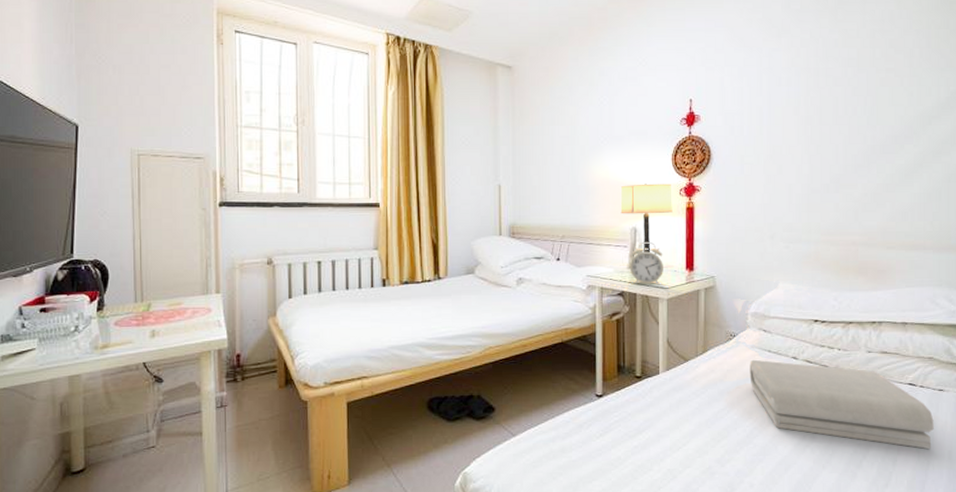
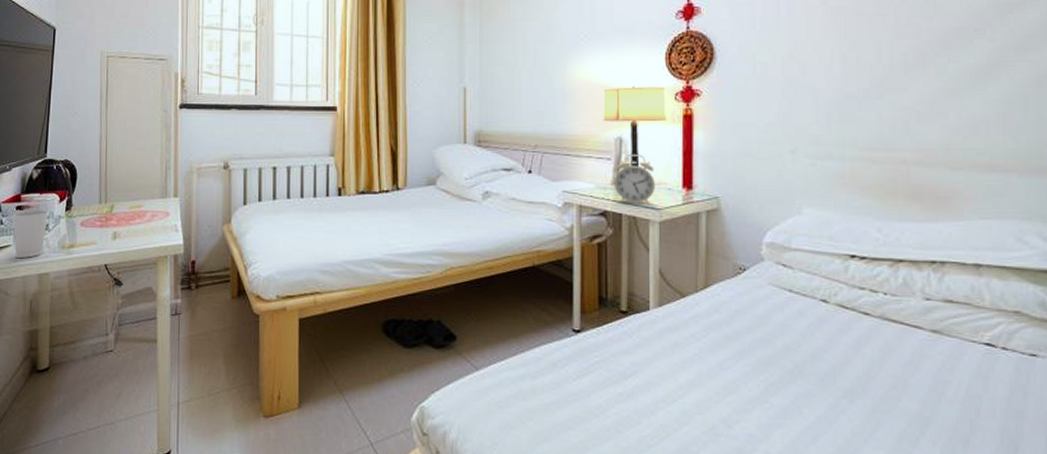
cup: none [36,311,77,362] -> present [13,210,48,259]
towel: present [749,359,934,450] -> none [764,299,1024,432]

